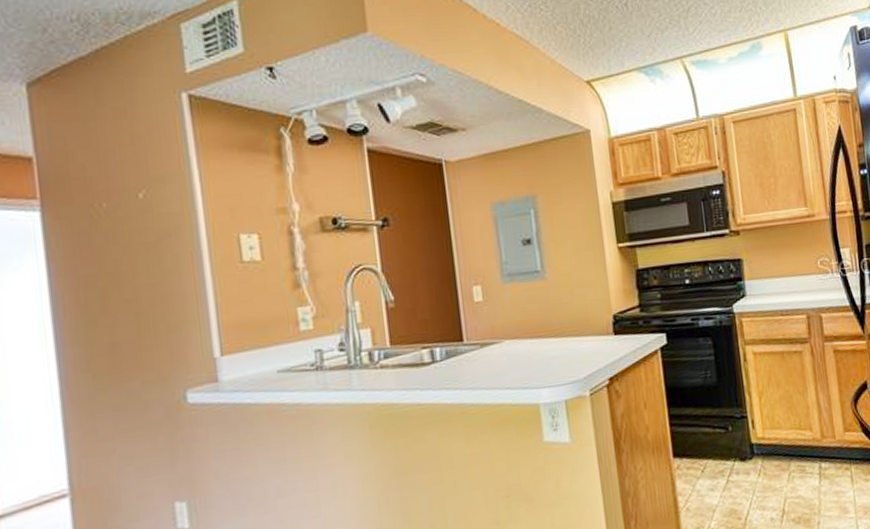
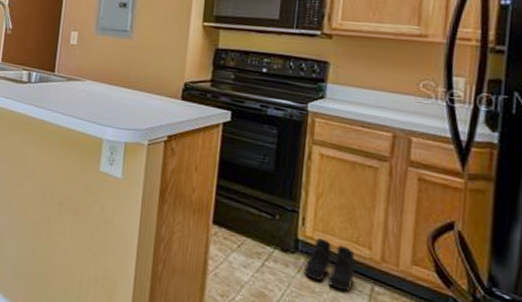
boots: none [763,434,805,479] -> present [304,237,355,292]

